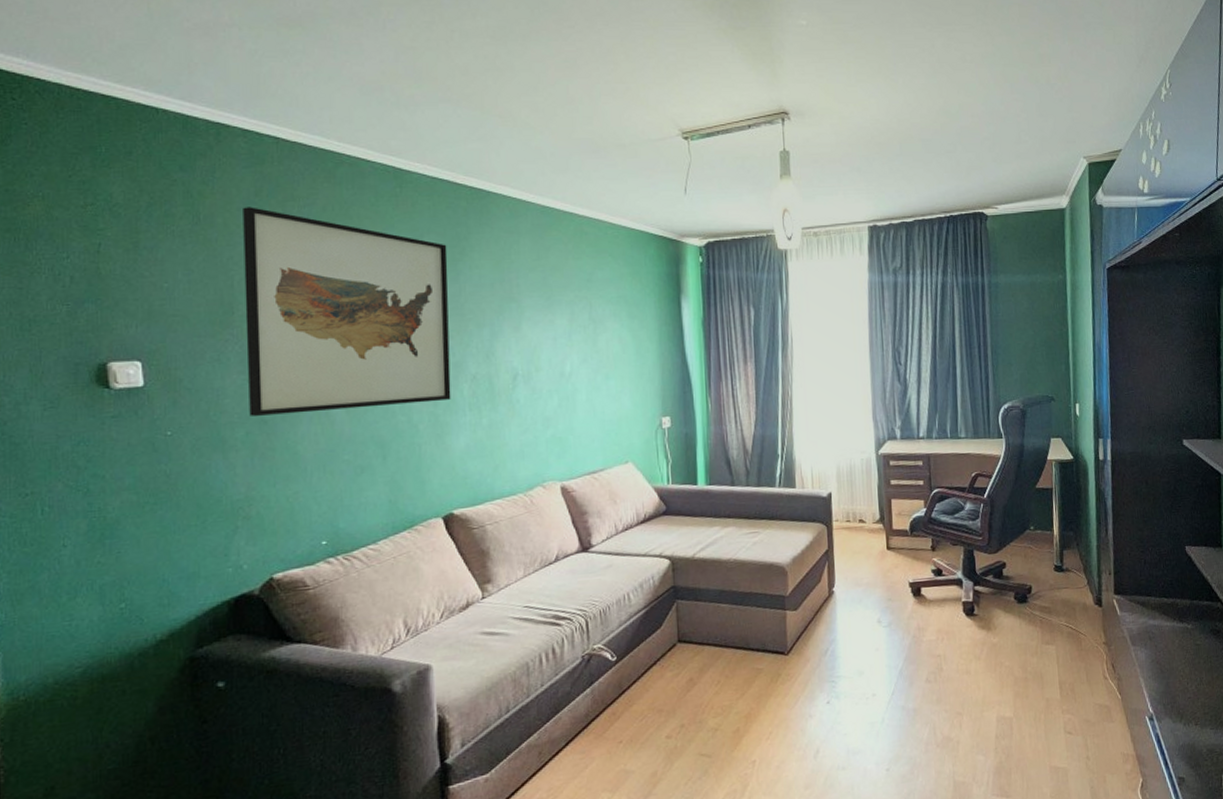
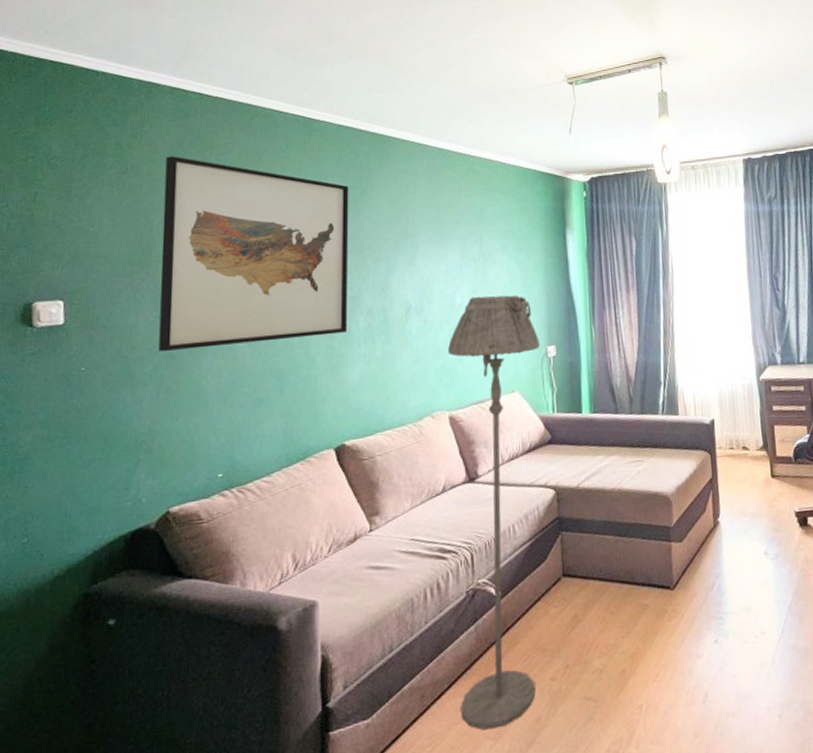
floor lamp: none [558,364,654,784] -> present [448,295,540,730]

